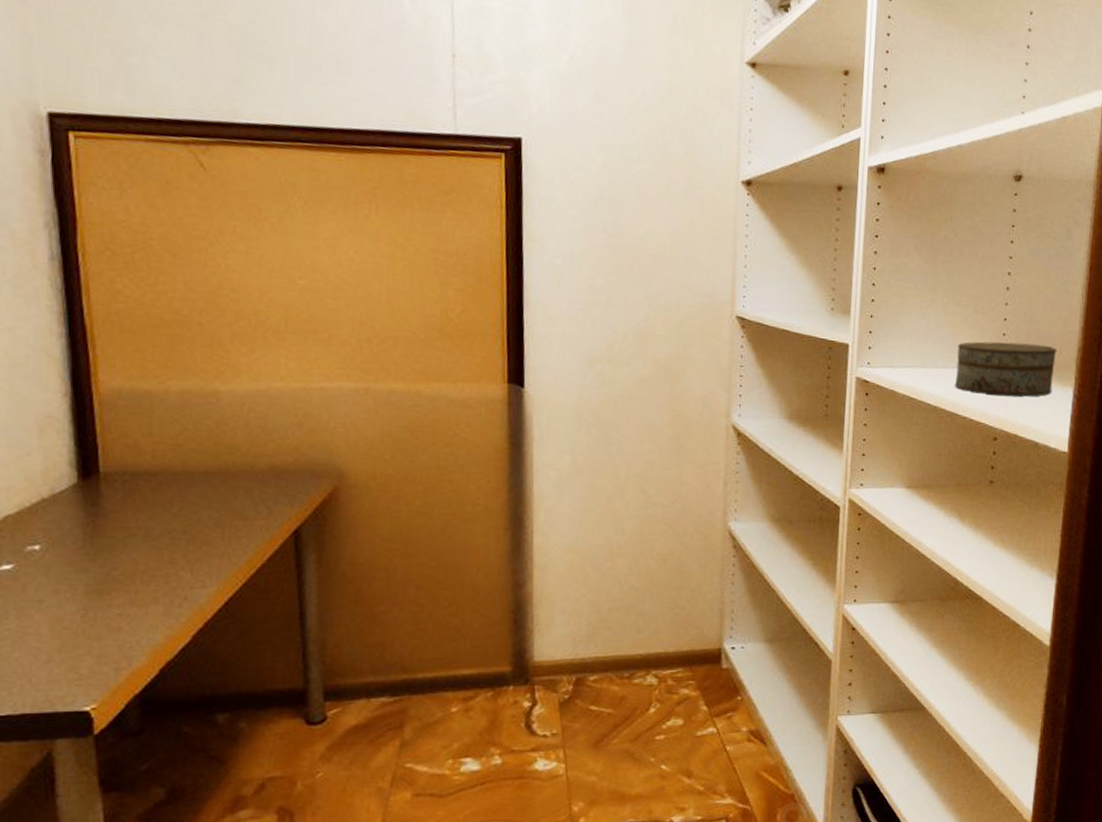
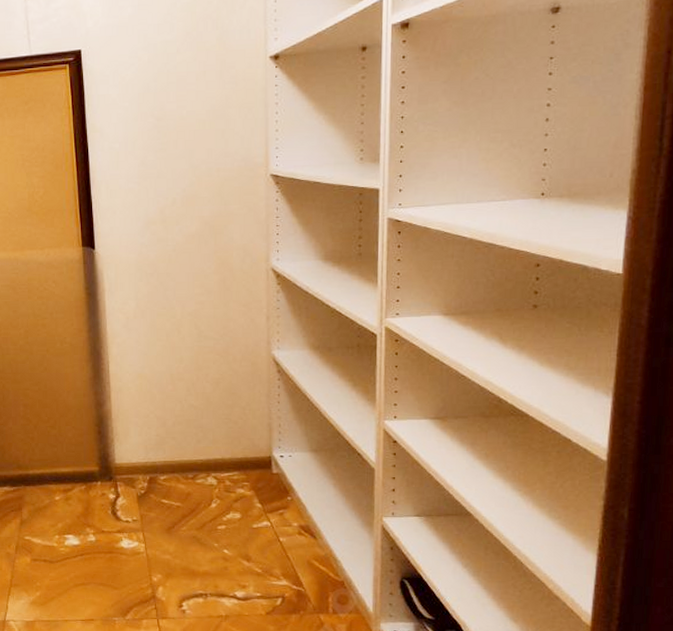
decorative box: present [954,341,1057,396] -> none [491,170,607,223]

